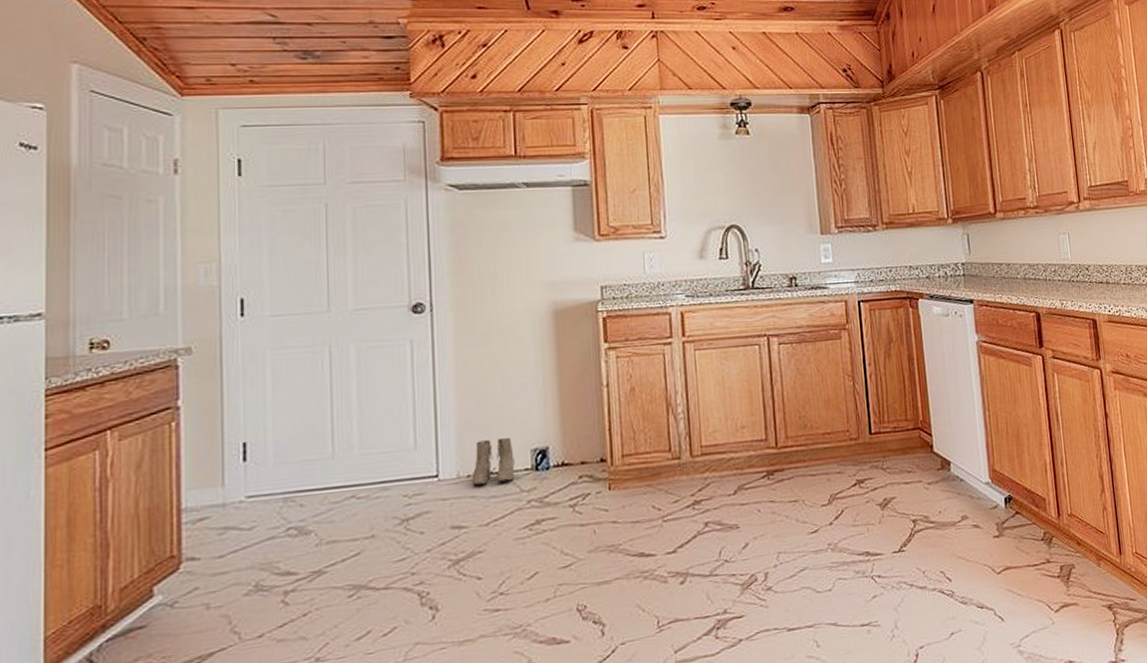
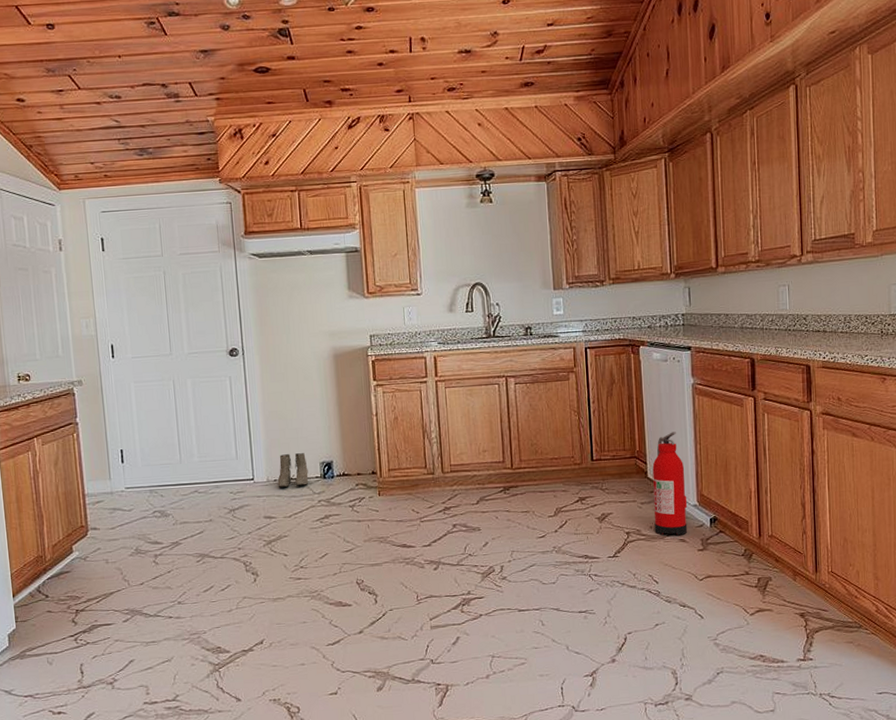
fire extinguisher: none [938,396,981,521] -> present [652,431,688,536]

